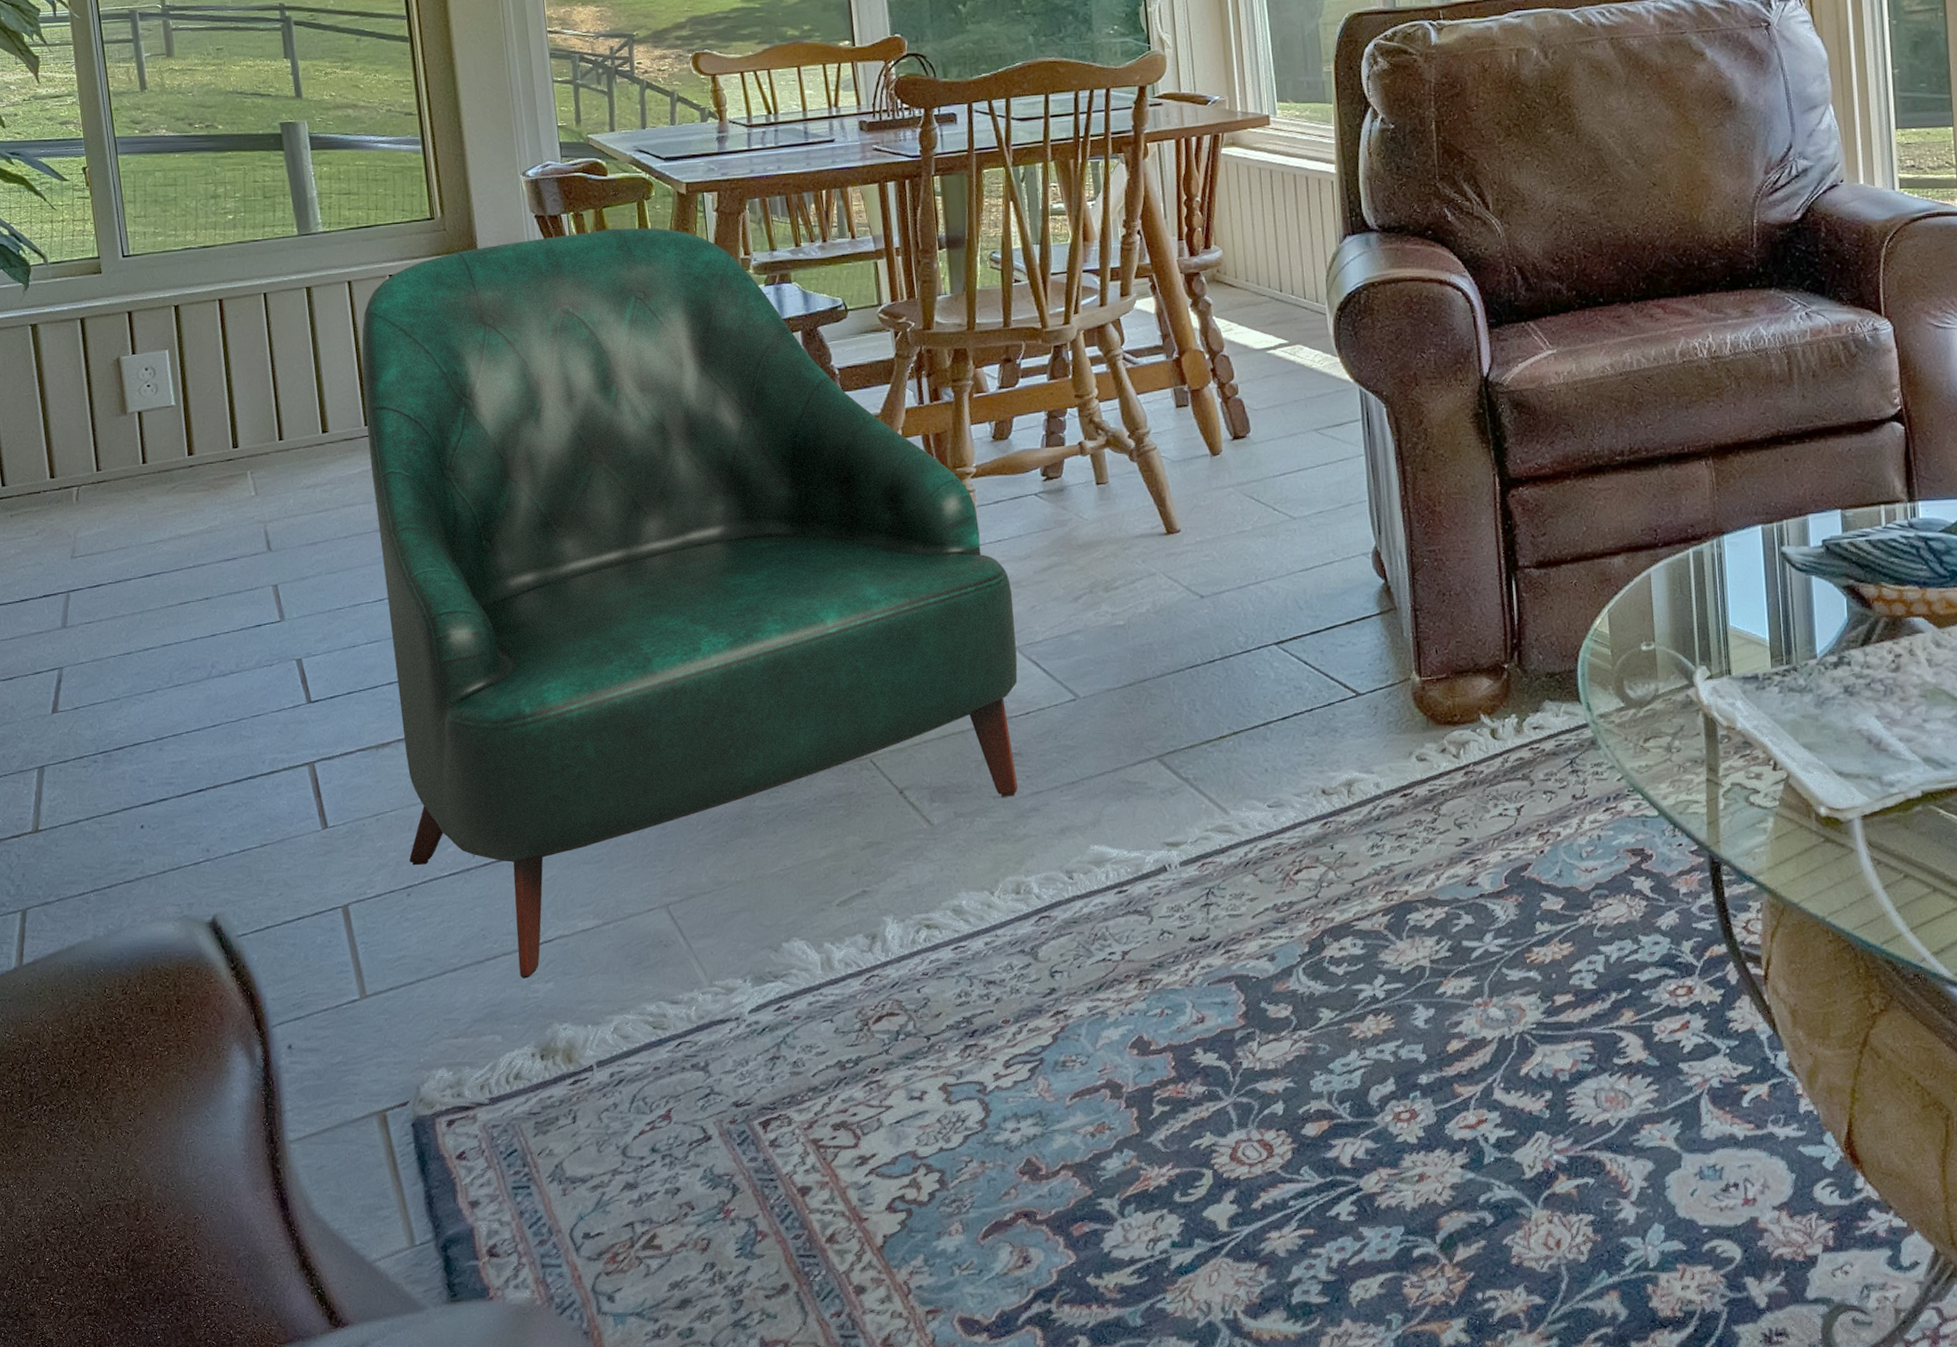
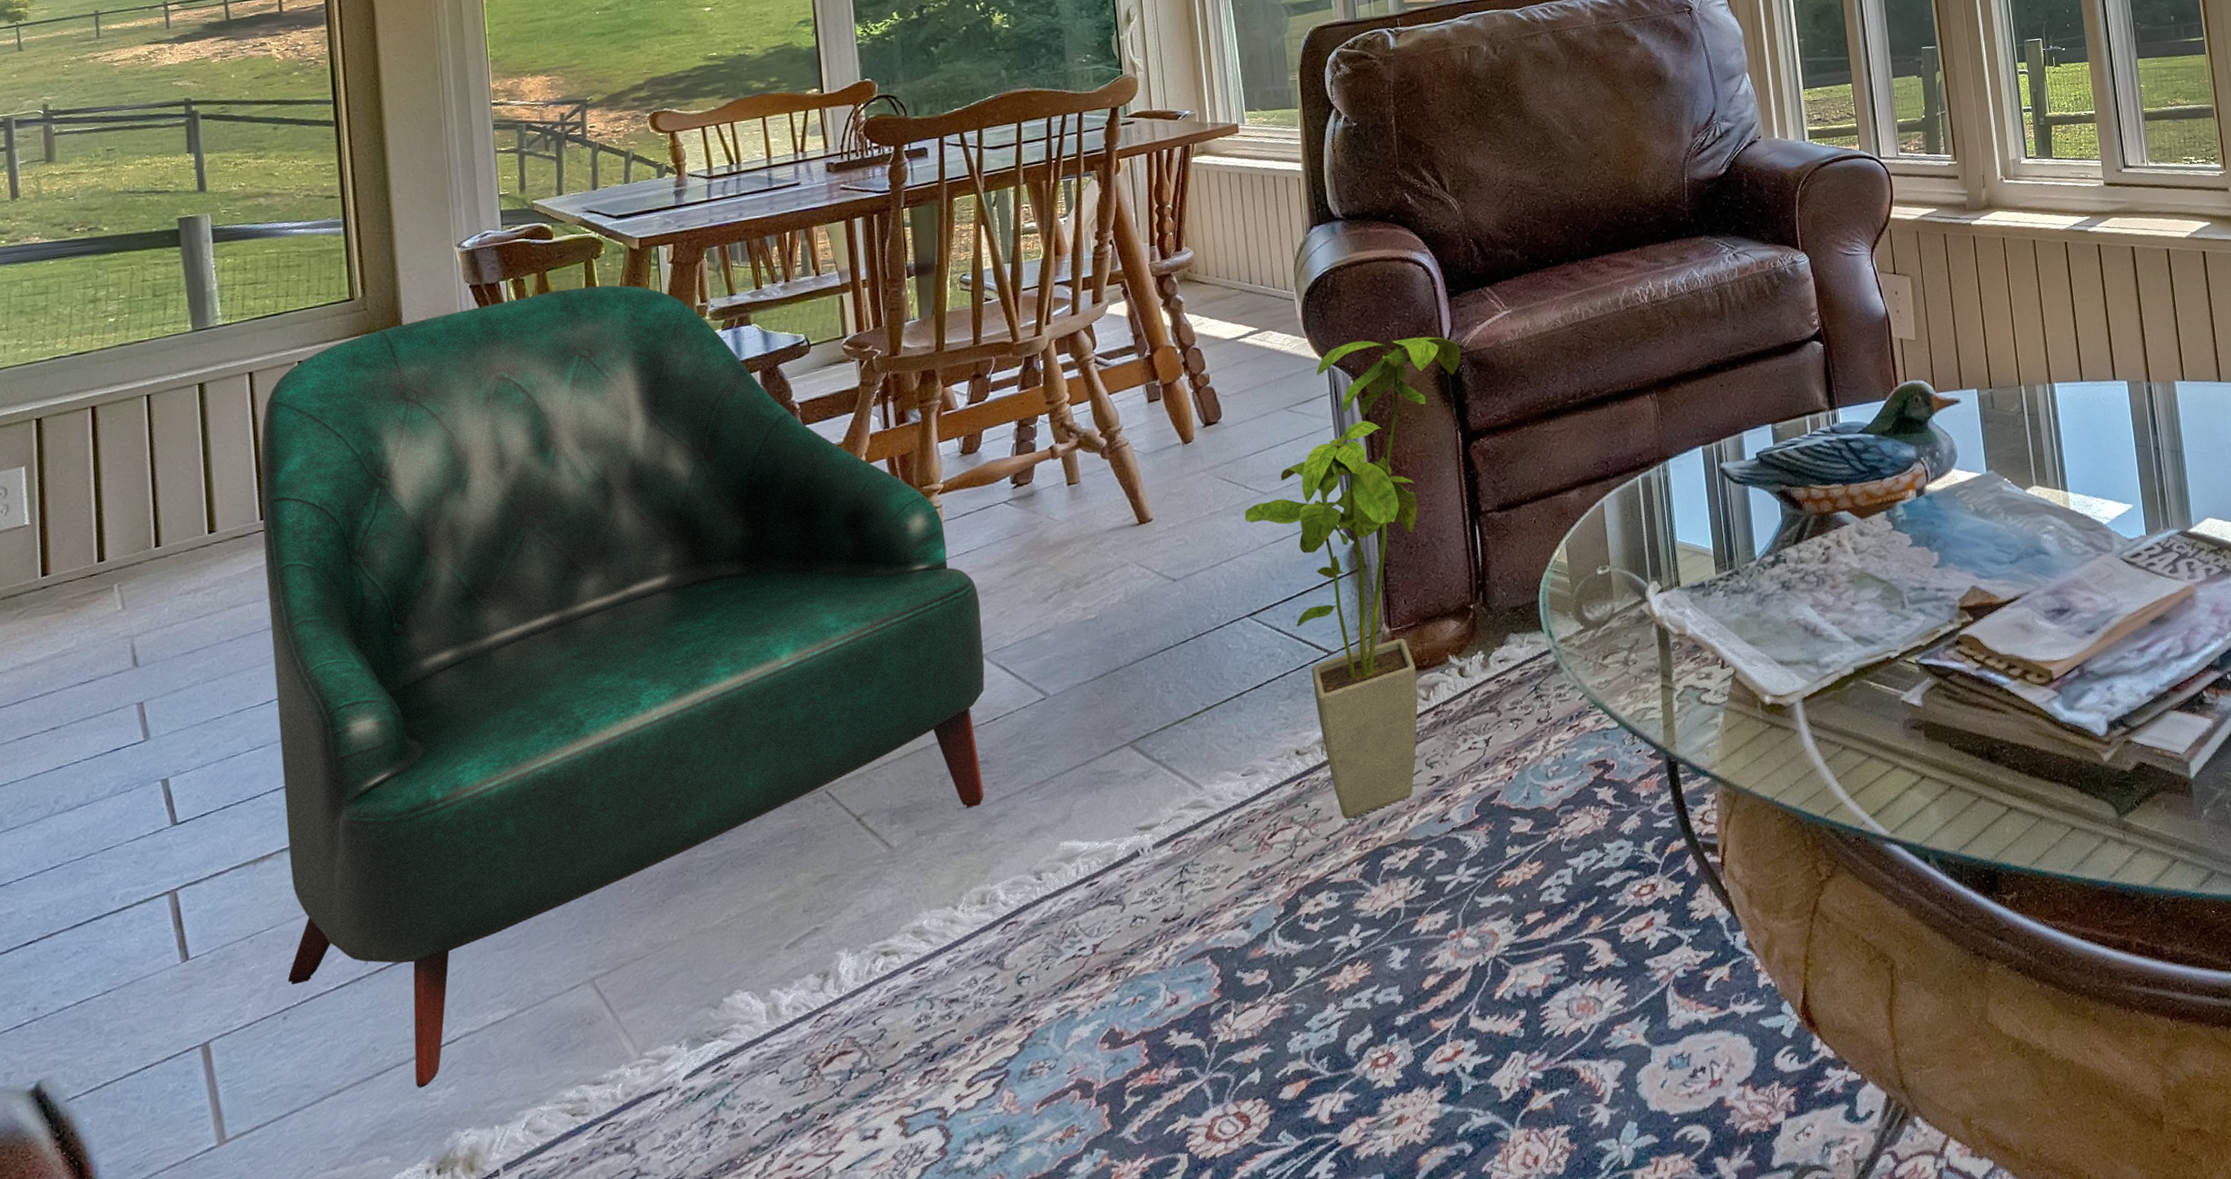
house plant: none [1272,366,1501,868] -> present [1244,336,1461,820]

